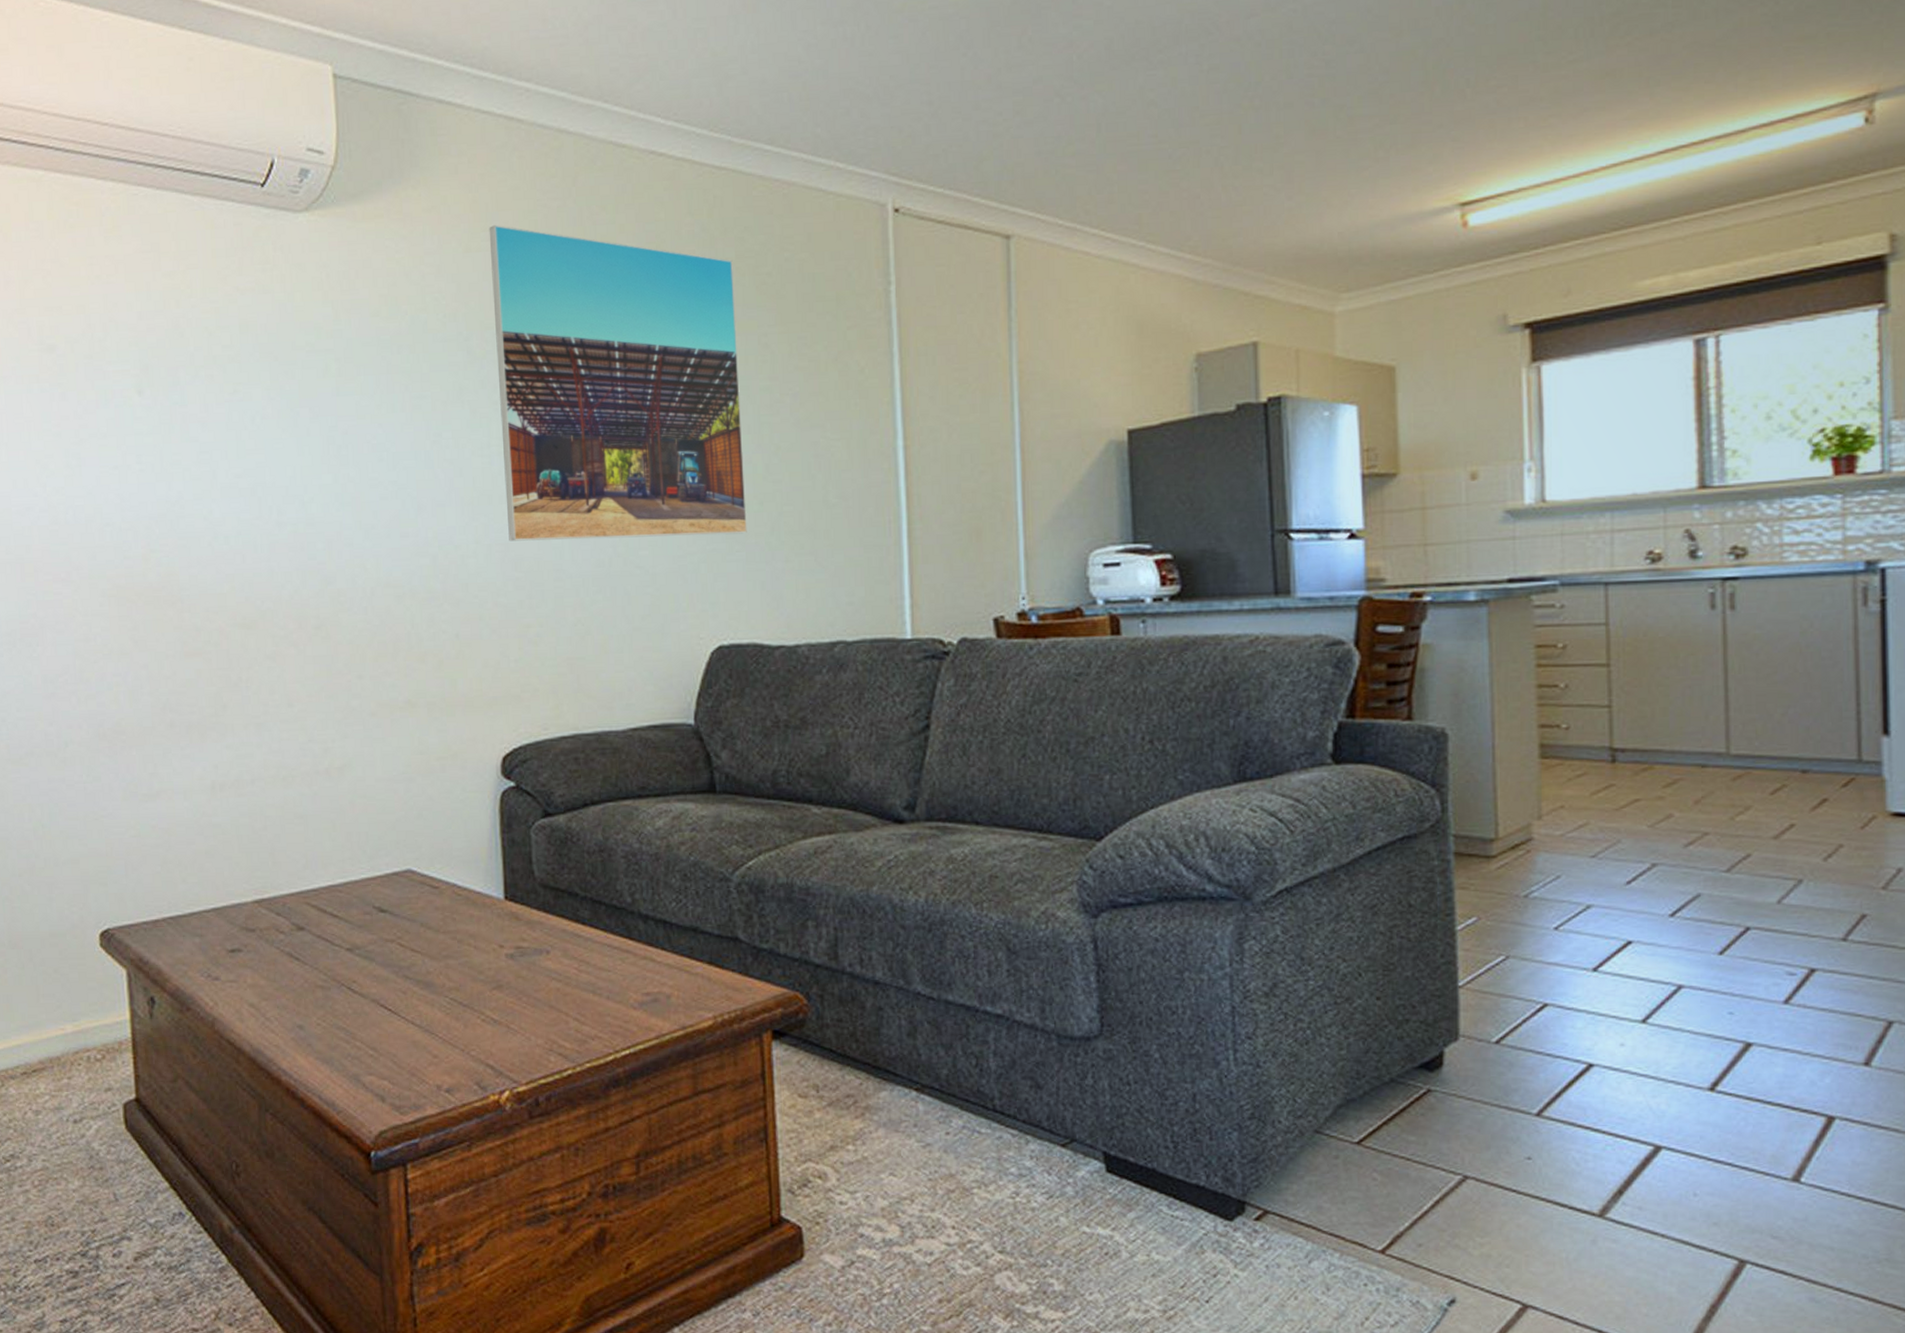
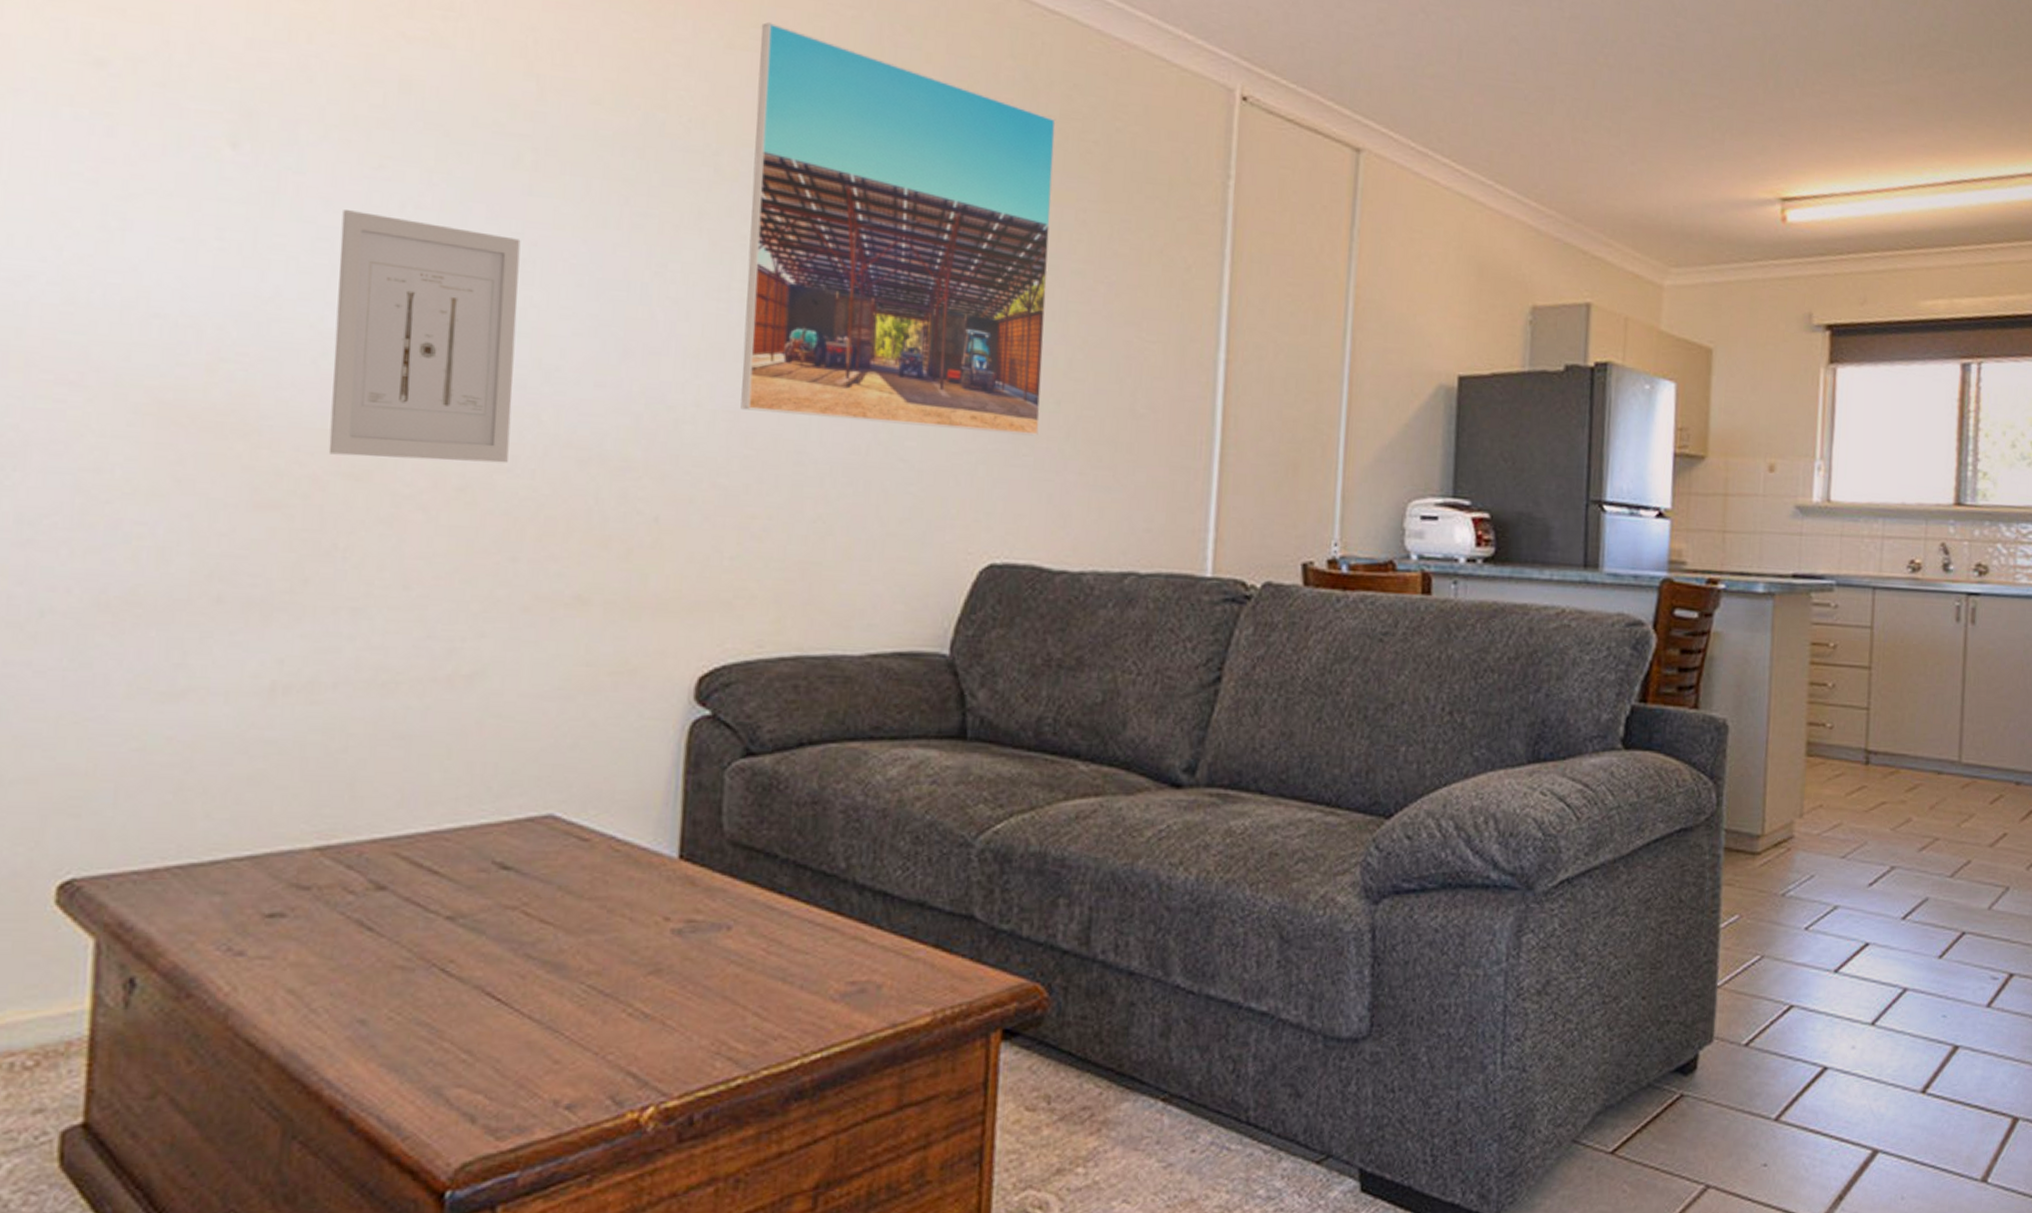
wall art: none [214,427,347,611] -> present [328,210,521,463]

